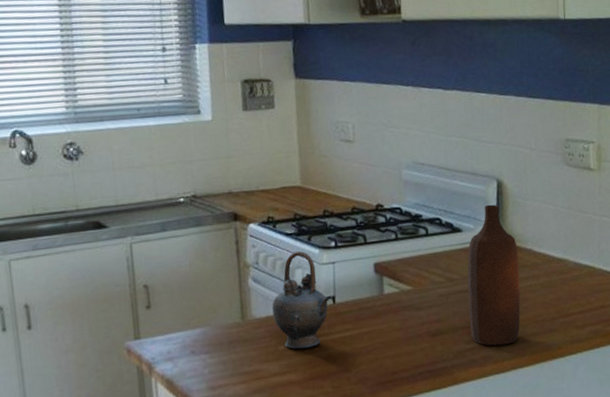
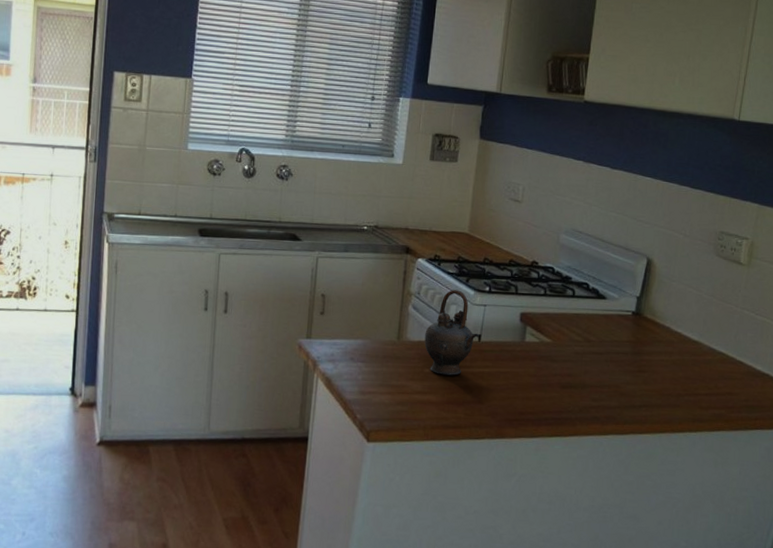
bottle: present [467,204,521,346] -> none [598,279,656,410]

